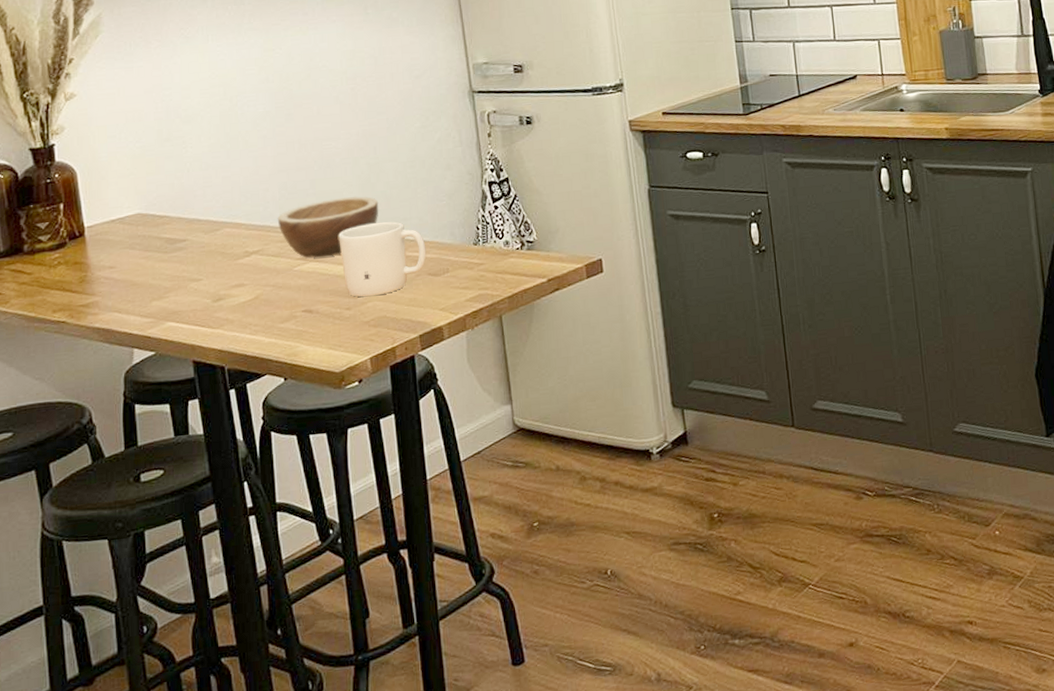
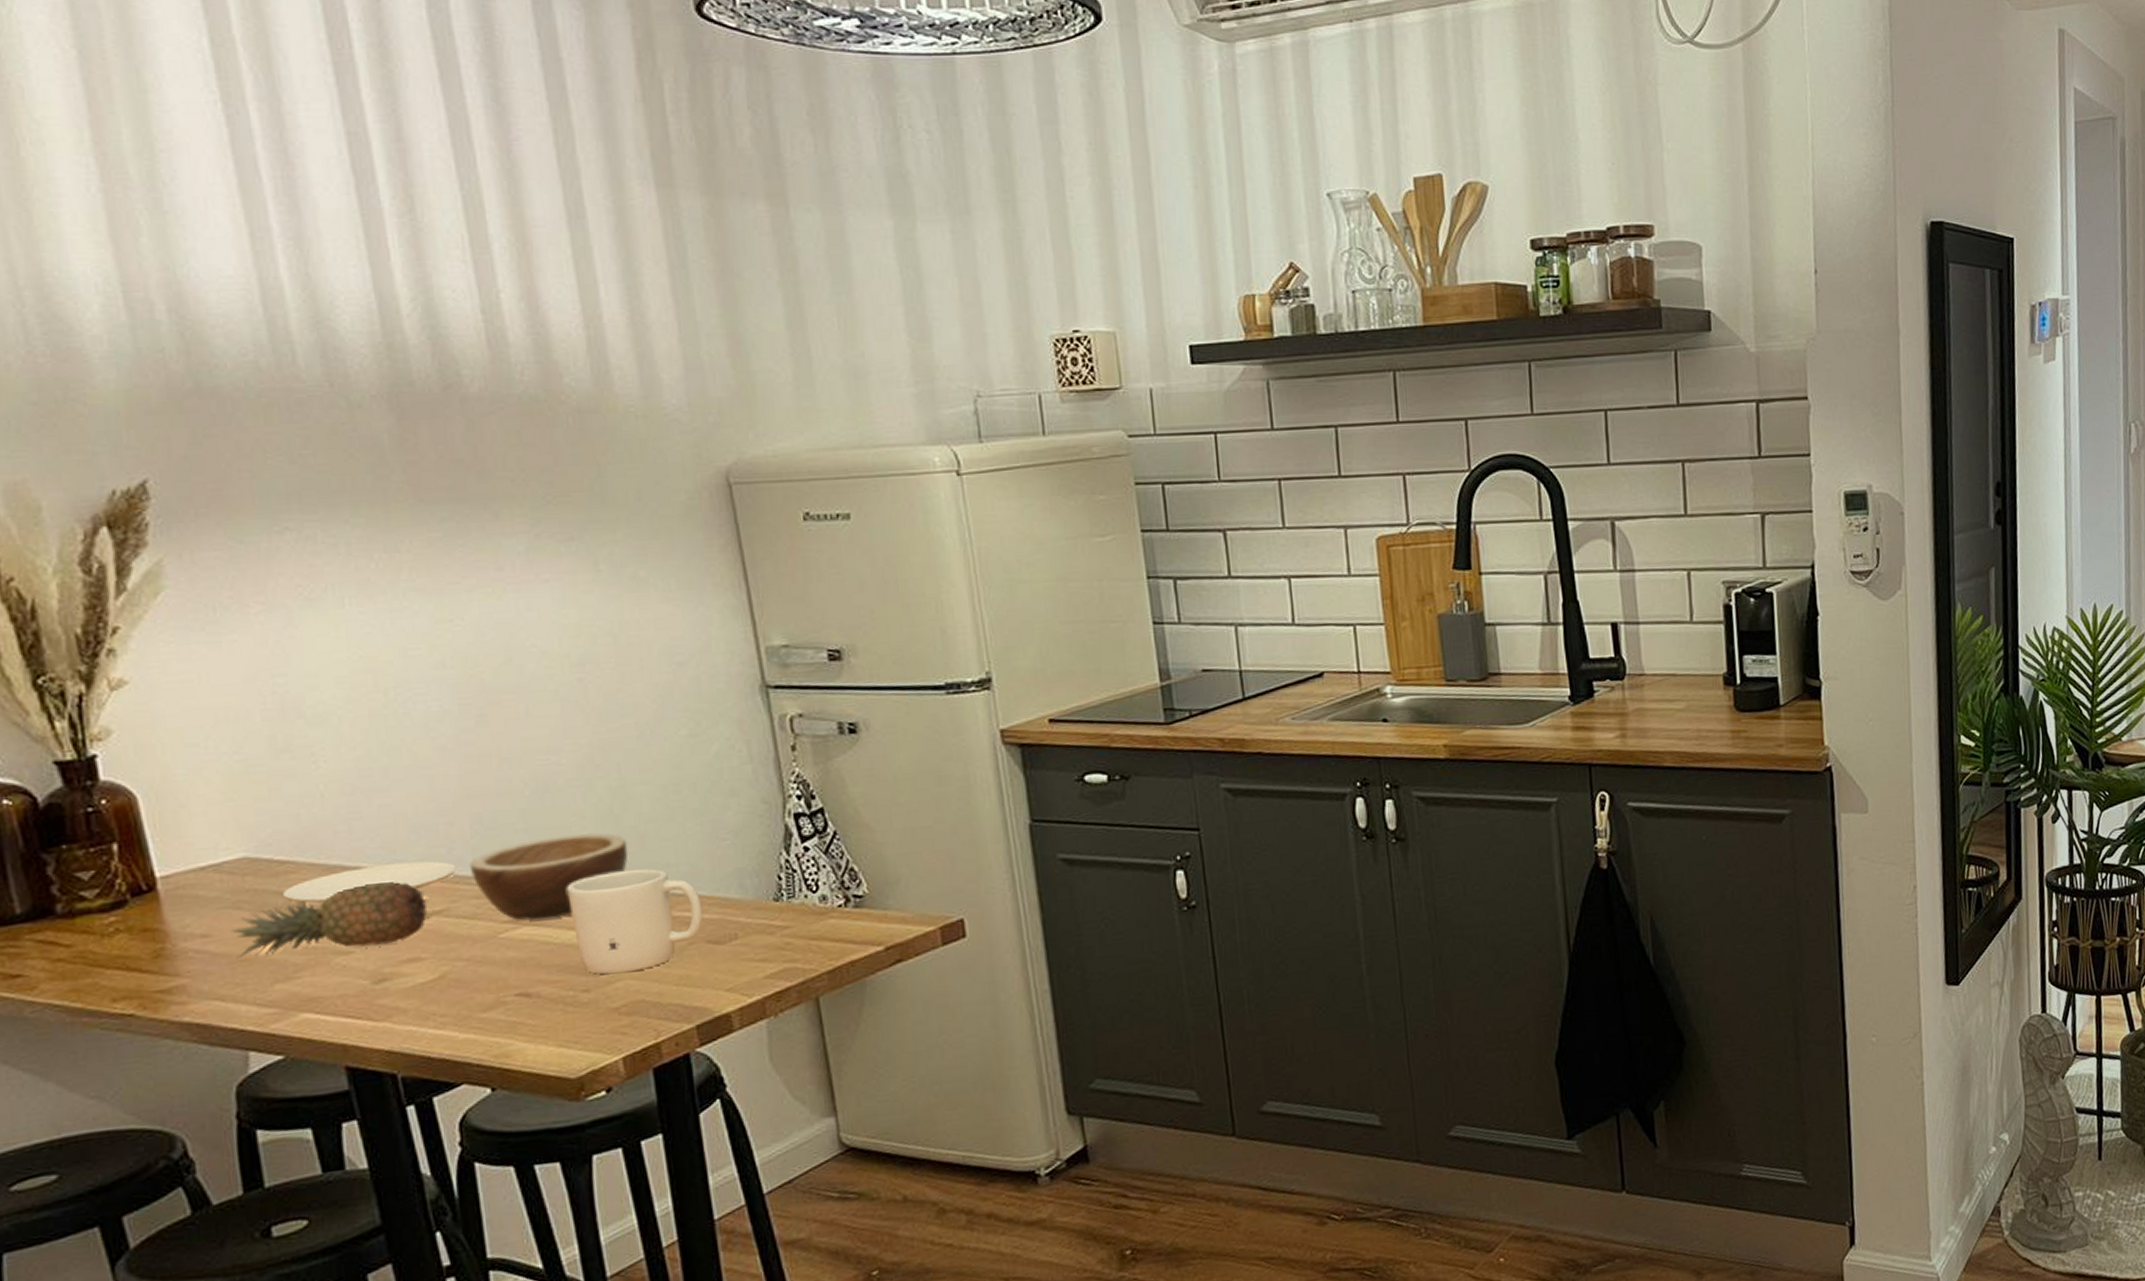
fruit: none [127,230,250,283] -> present [230,881,429,958]
plate: none [161,216,269,246] -> present [283,861,456,904]

